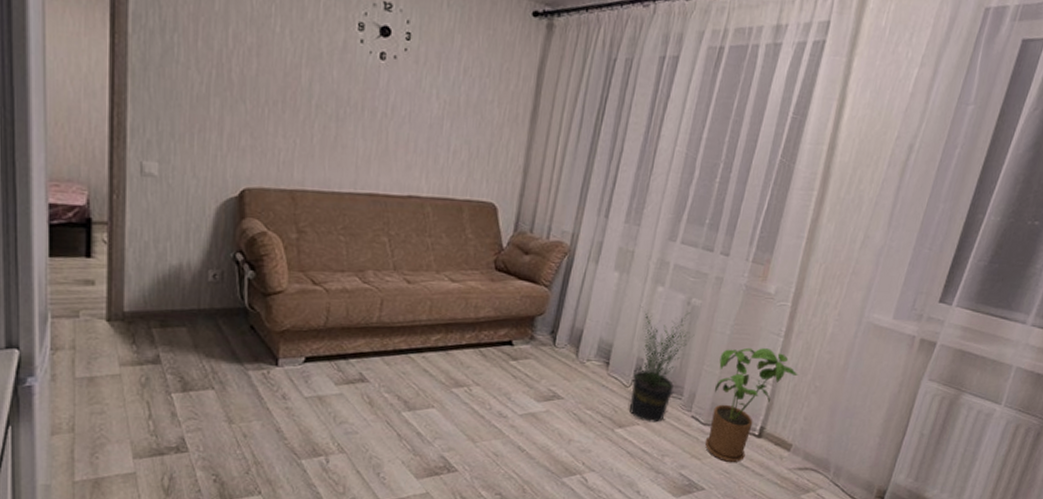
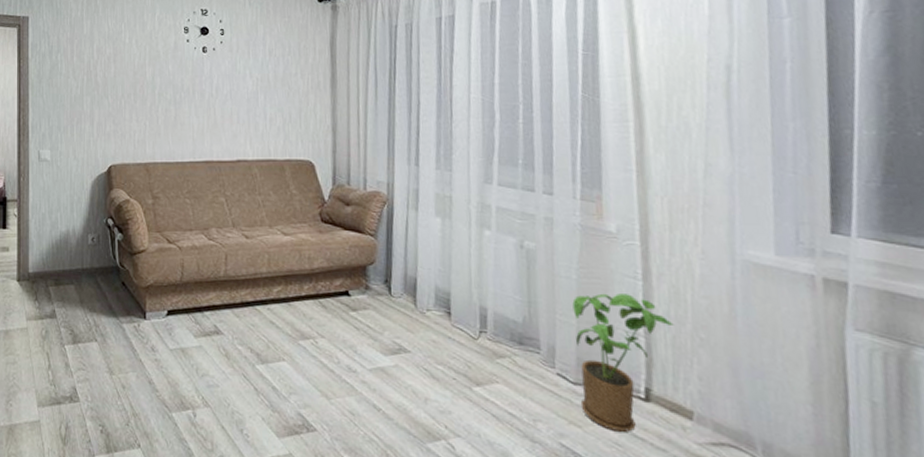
potted plant: present [630,305,695,423] -> none [469,250,537,381]

